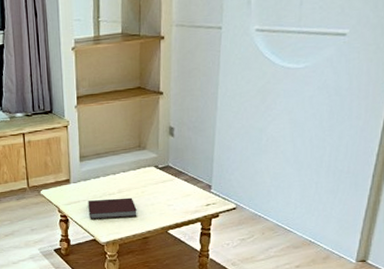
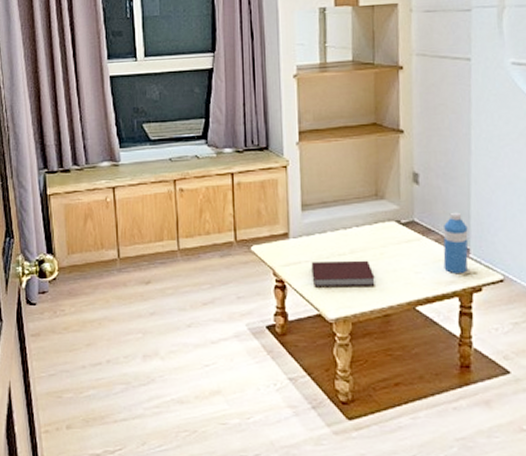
water bottle: none [190,157,211,205] -> present [443,212,469,273]

